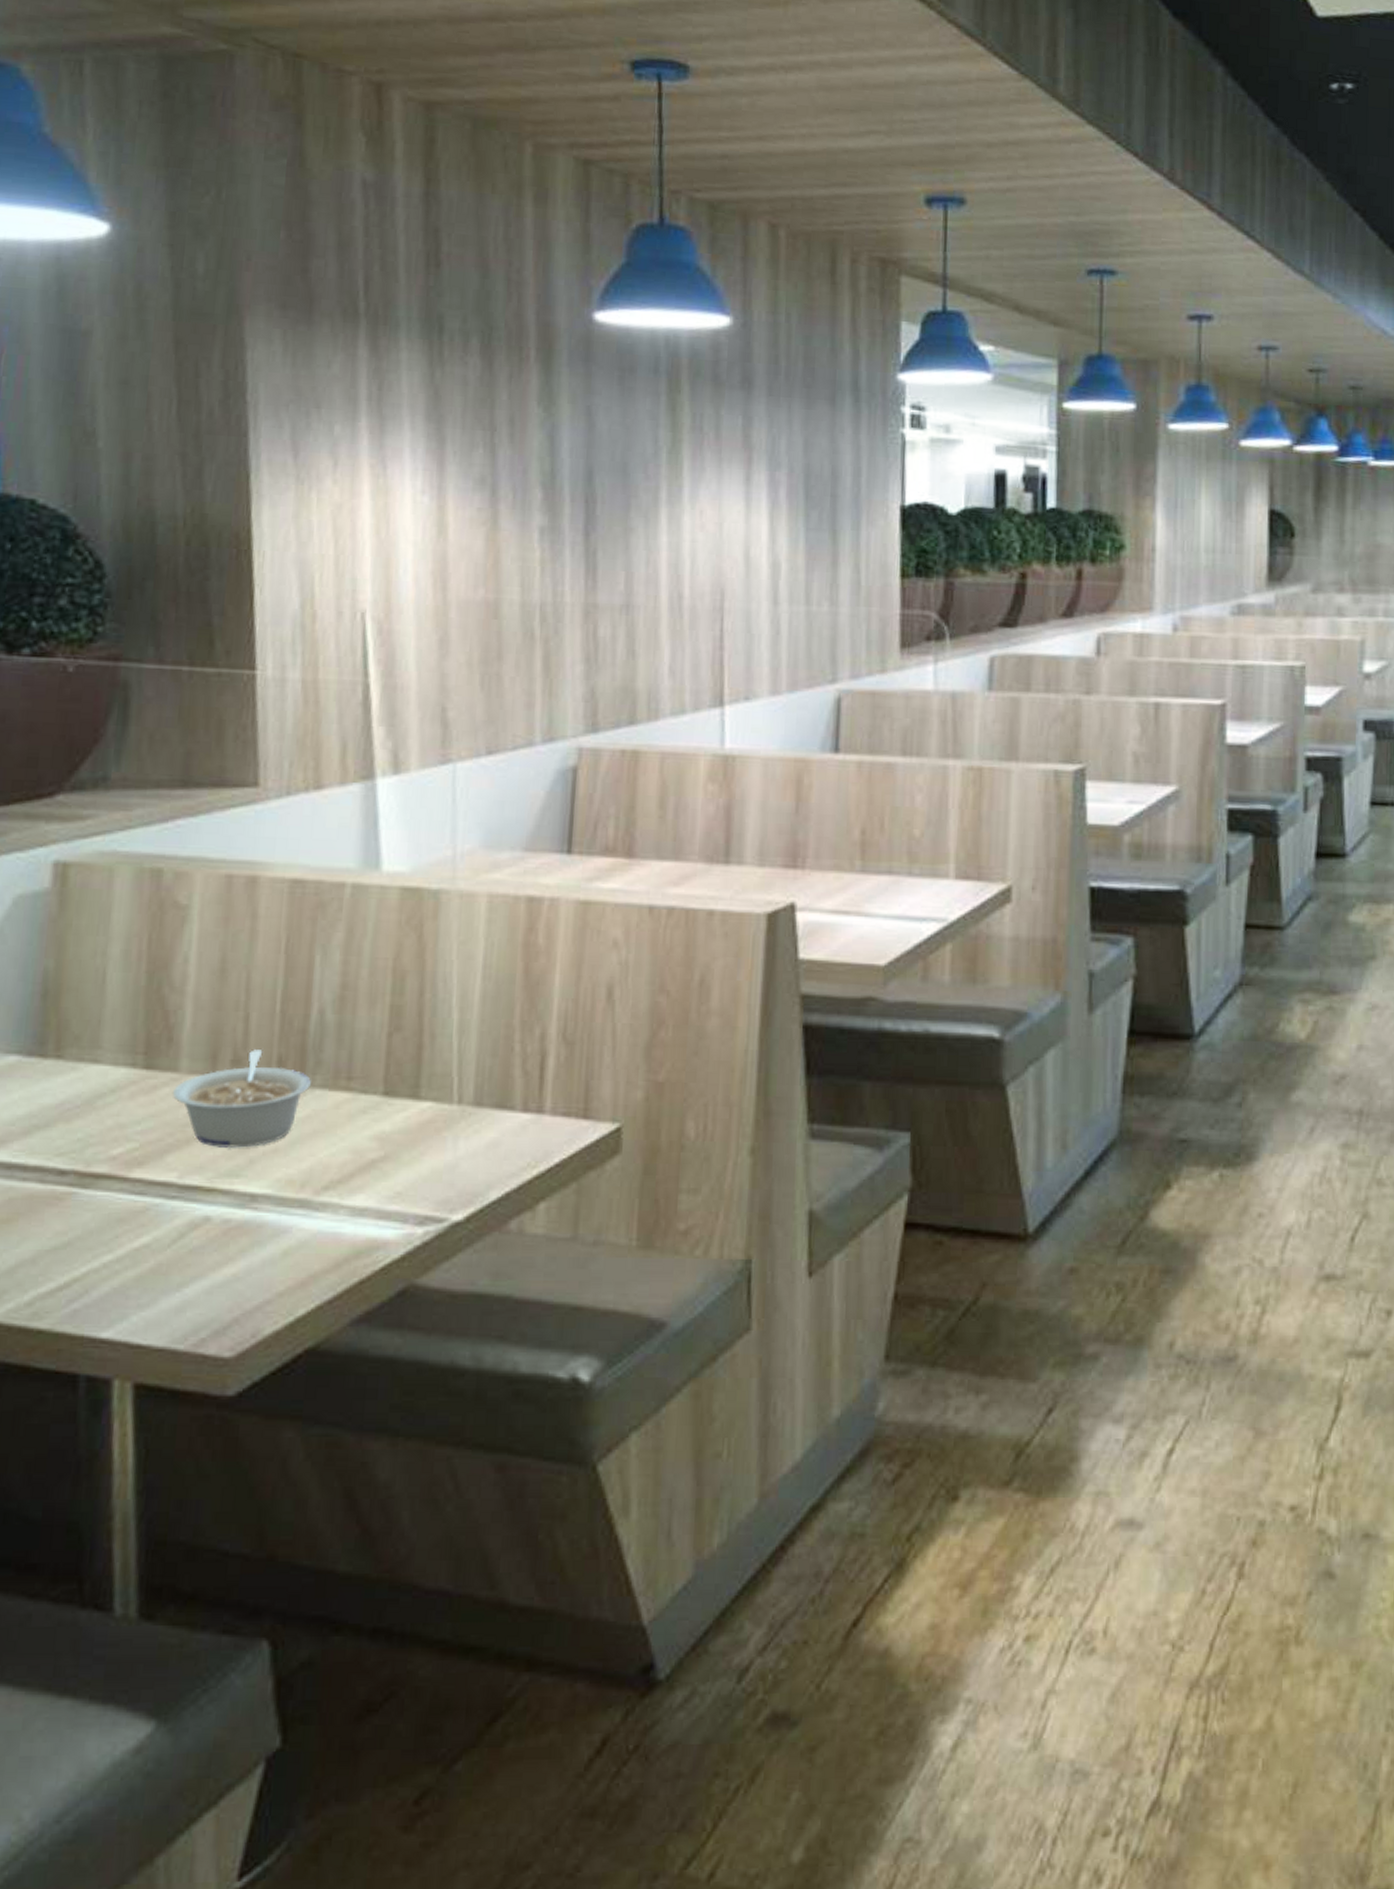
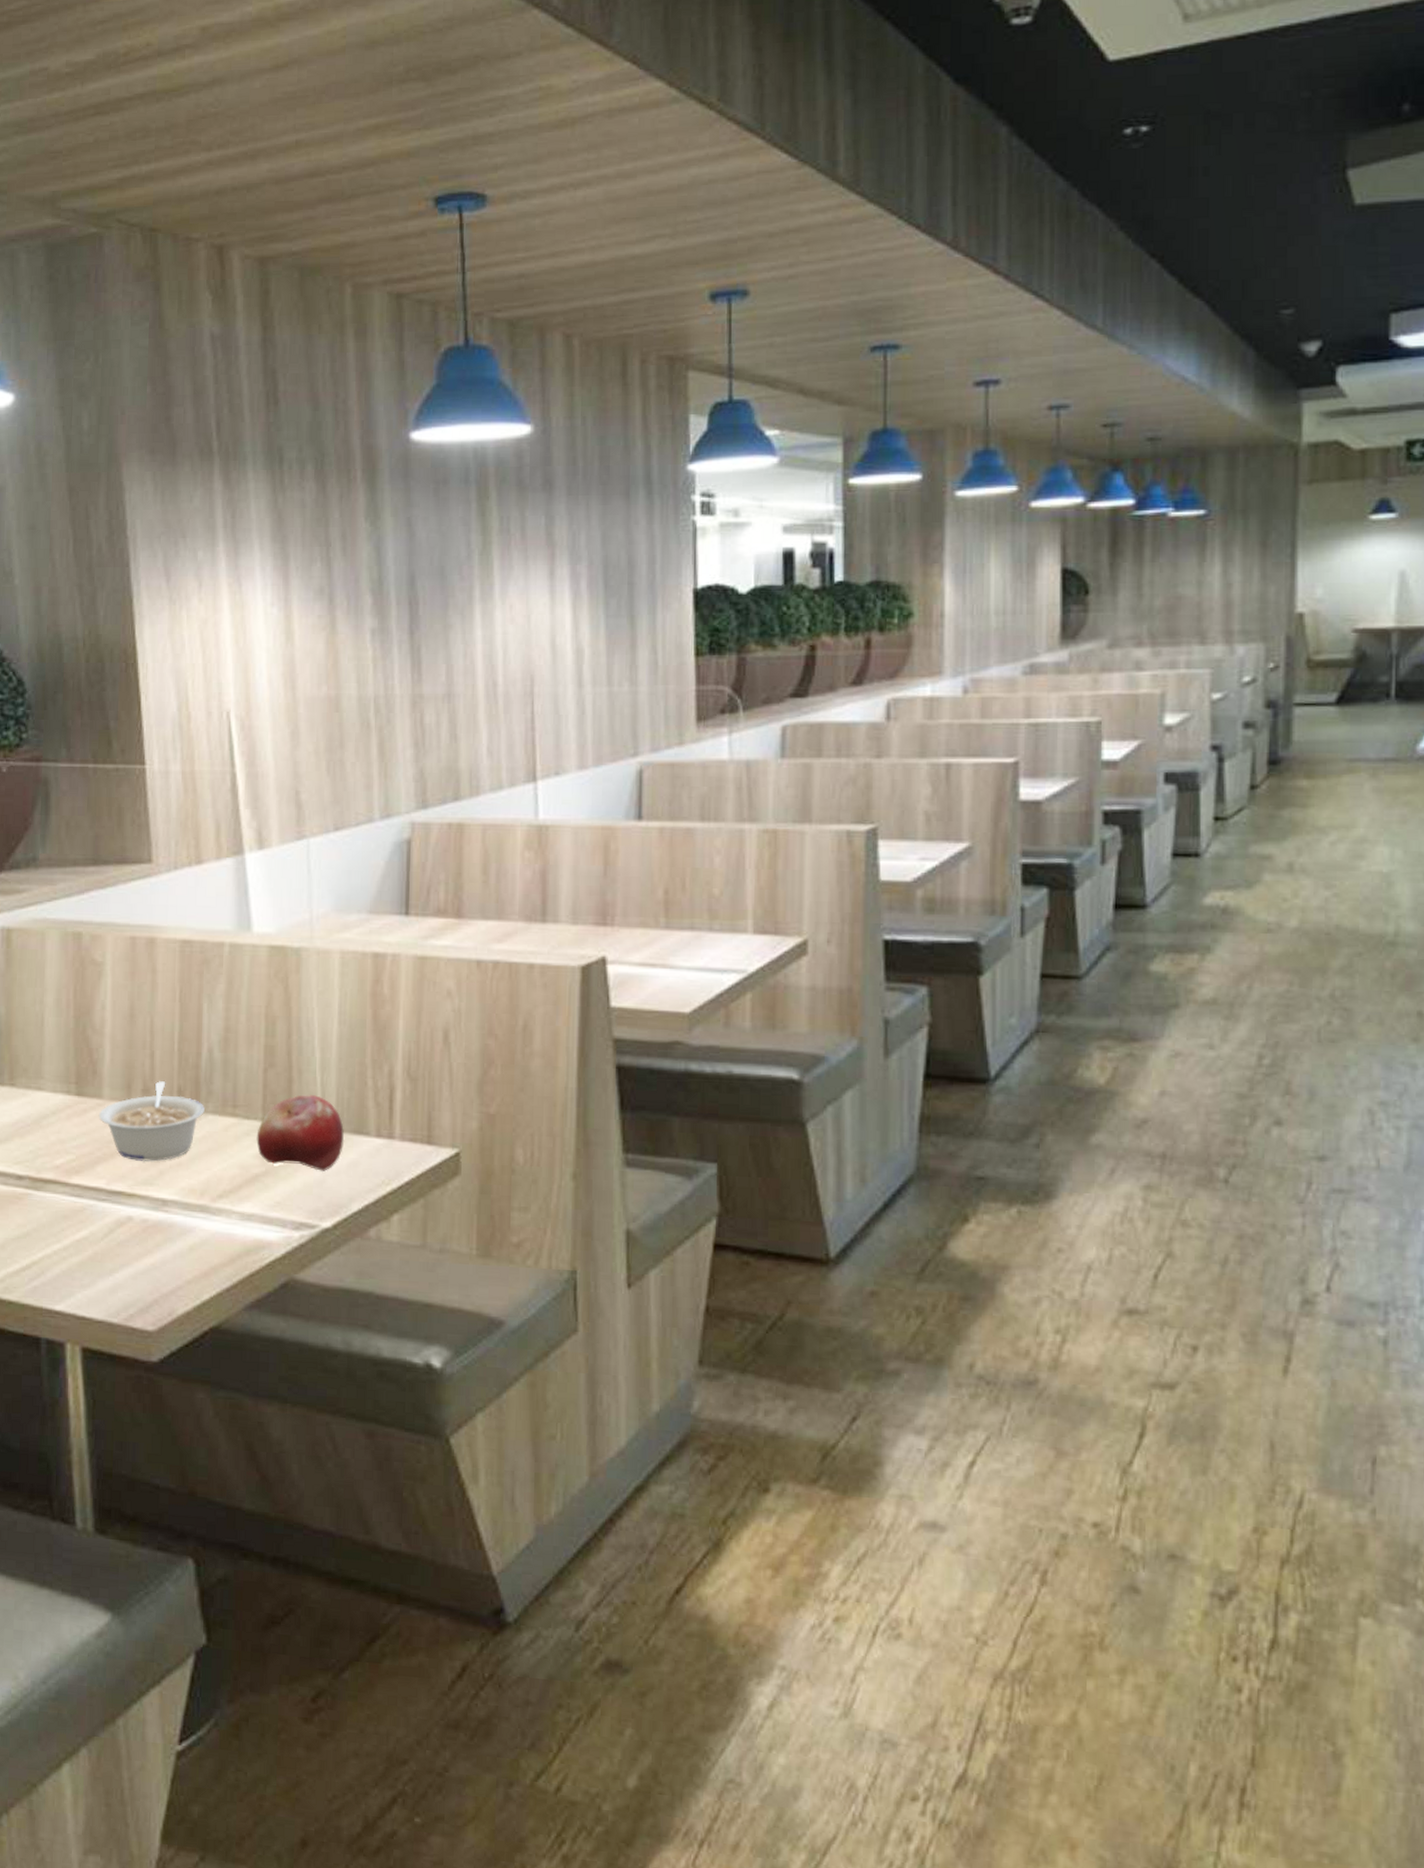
fruit: none [374,1063,484,1154] -> present [256,1095,345,1171]

